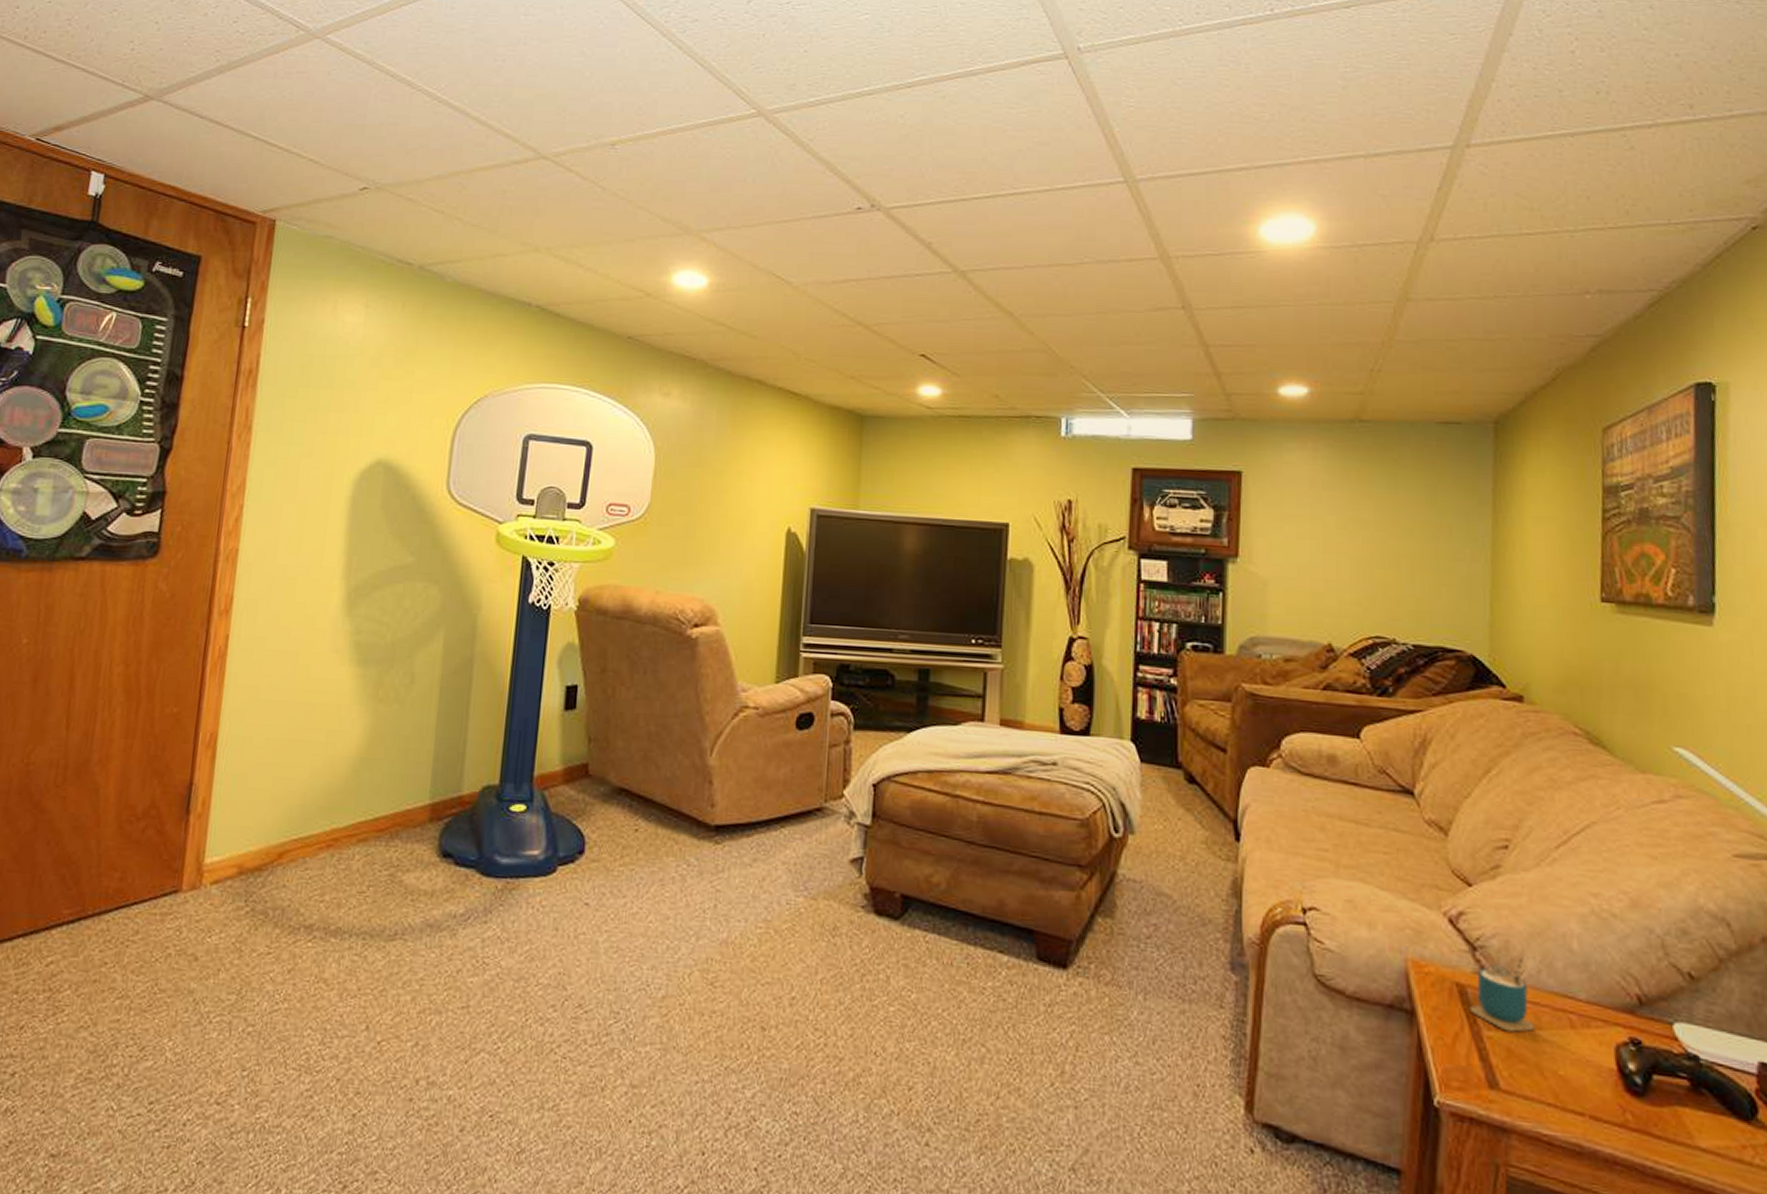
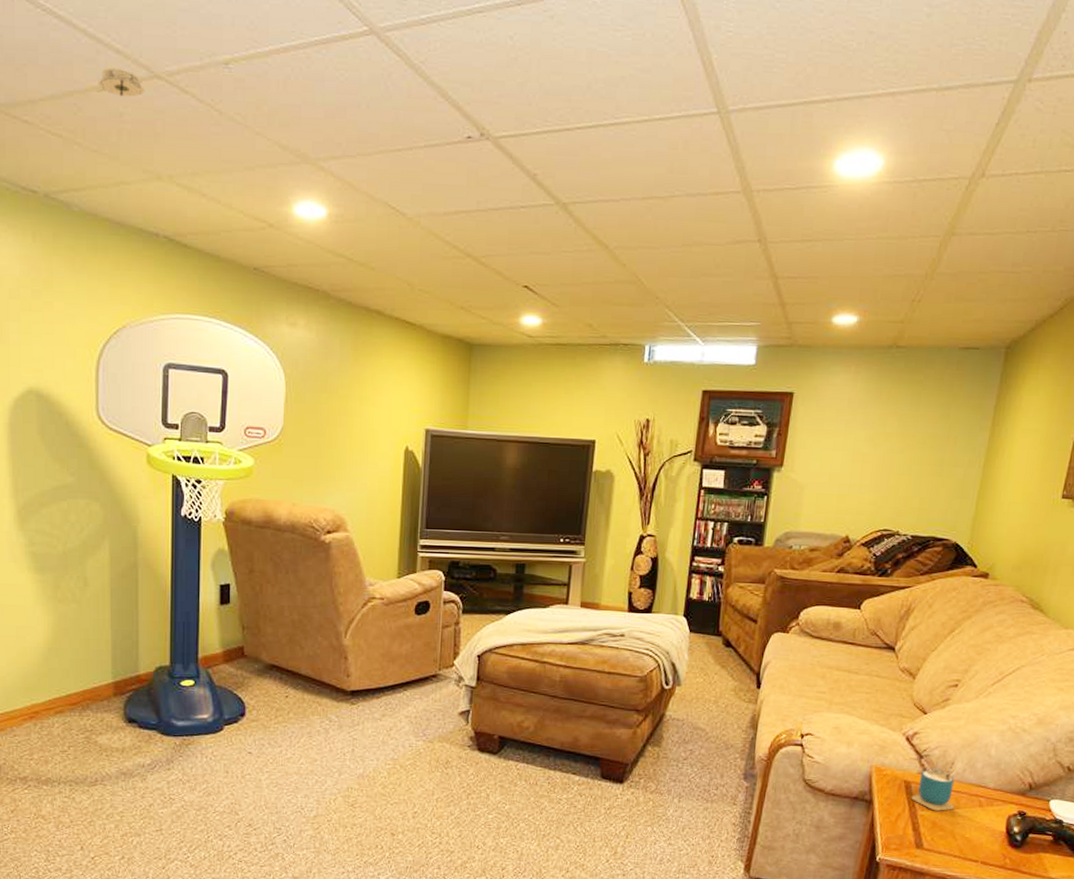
smoke detector: none [482,150,531,176] -> present [96,67,145,97]

